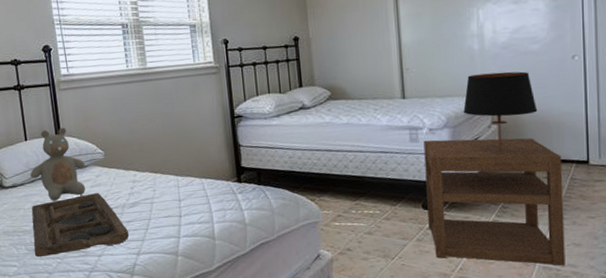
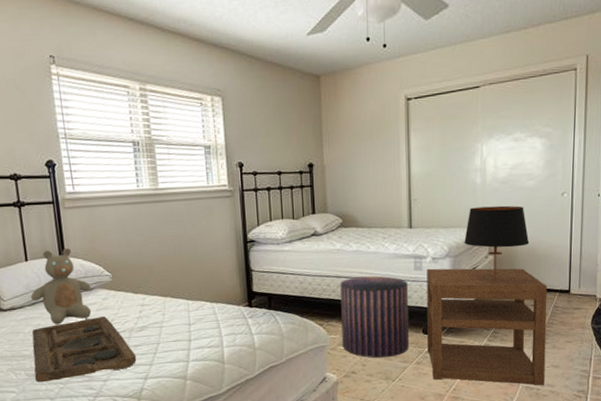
pouf: none [331,149,408,235] -> present [340,276,409,359]

